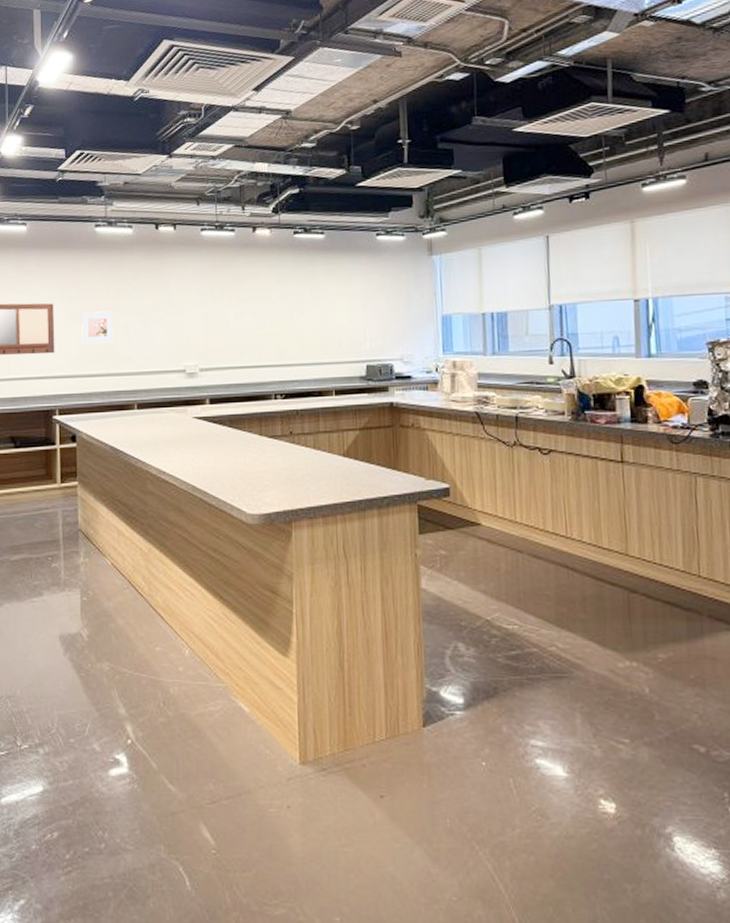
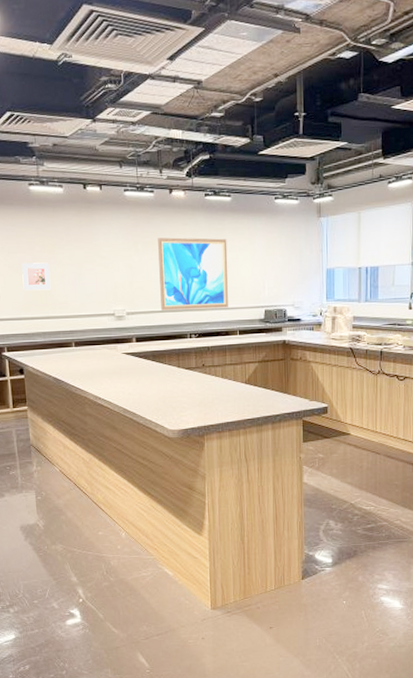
wall art: none [238,281,322,366] -> present [158,237,228,310]

